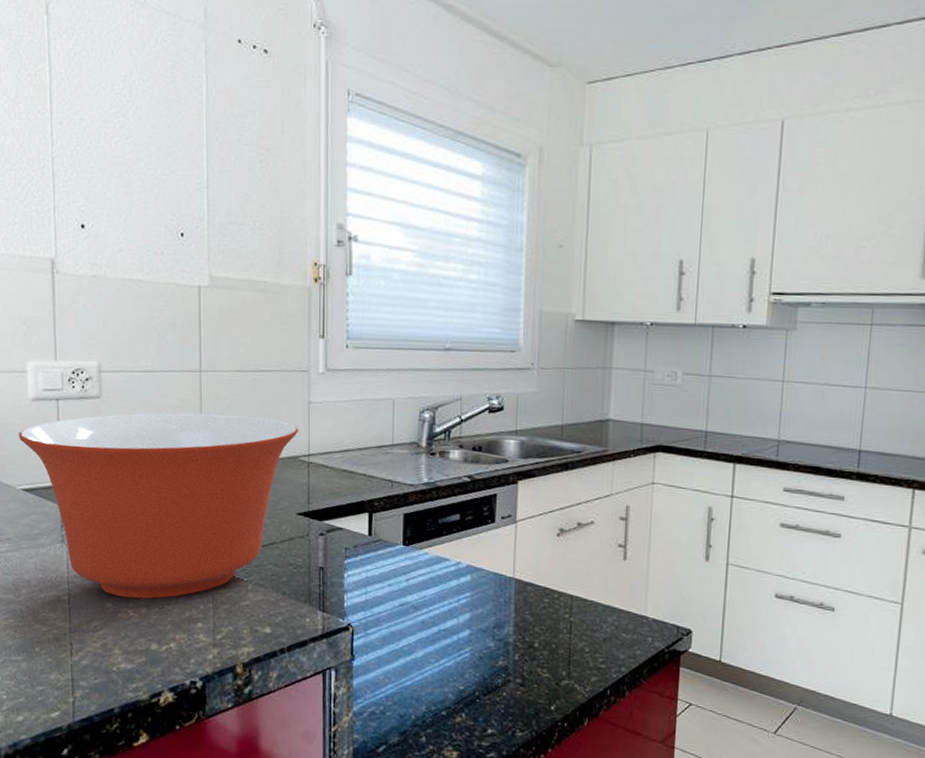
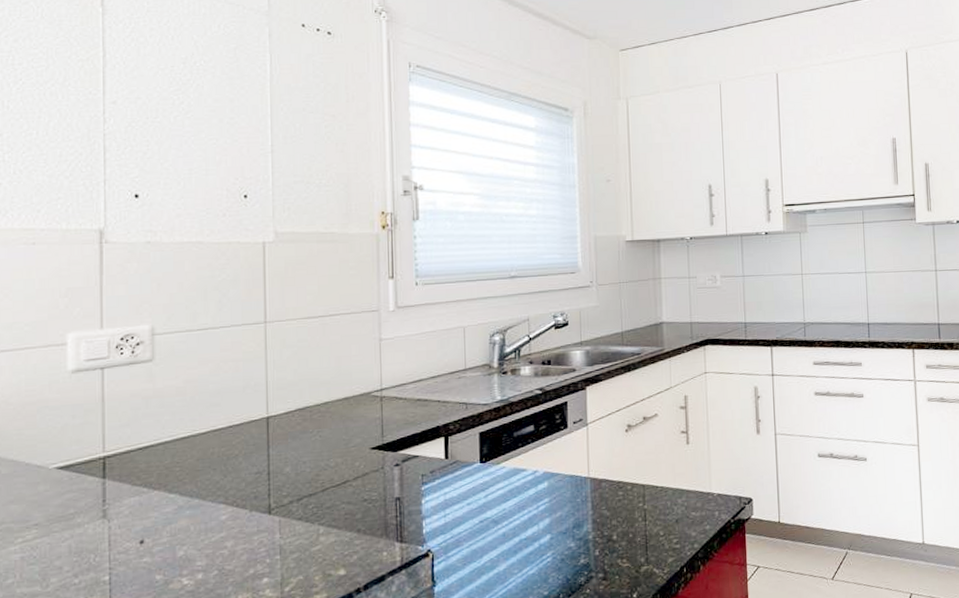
mixing bowl: present [18,412,299,599] -> none [53,359,371,567]

